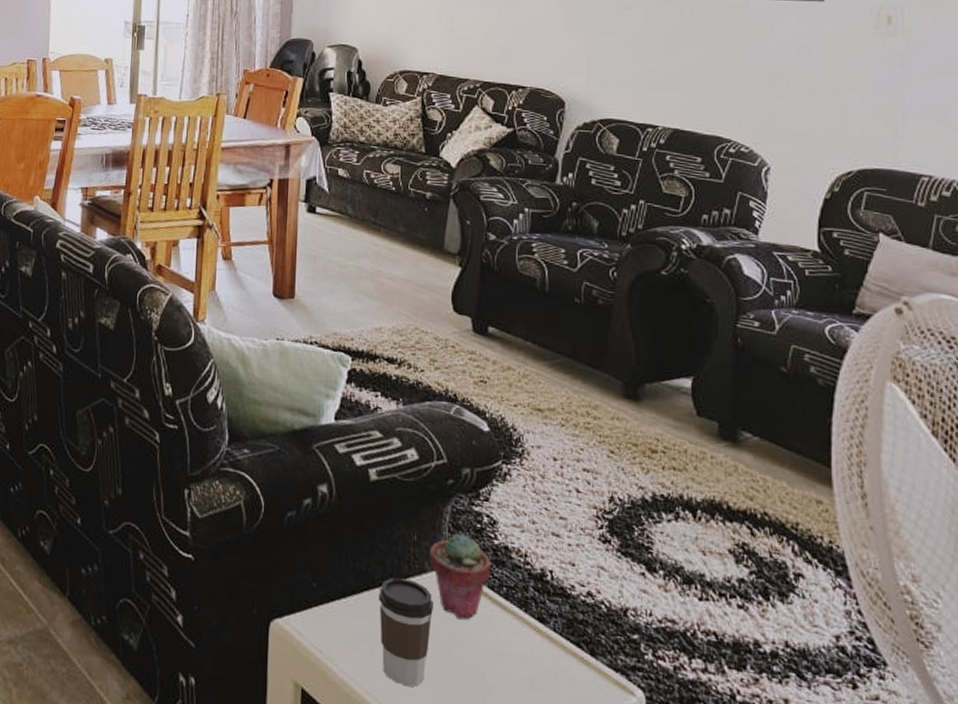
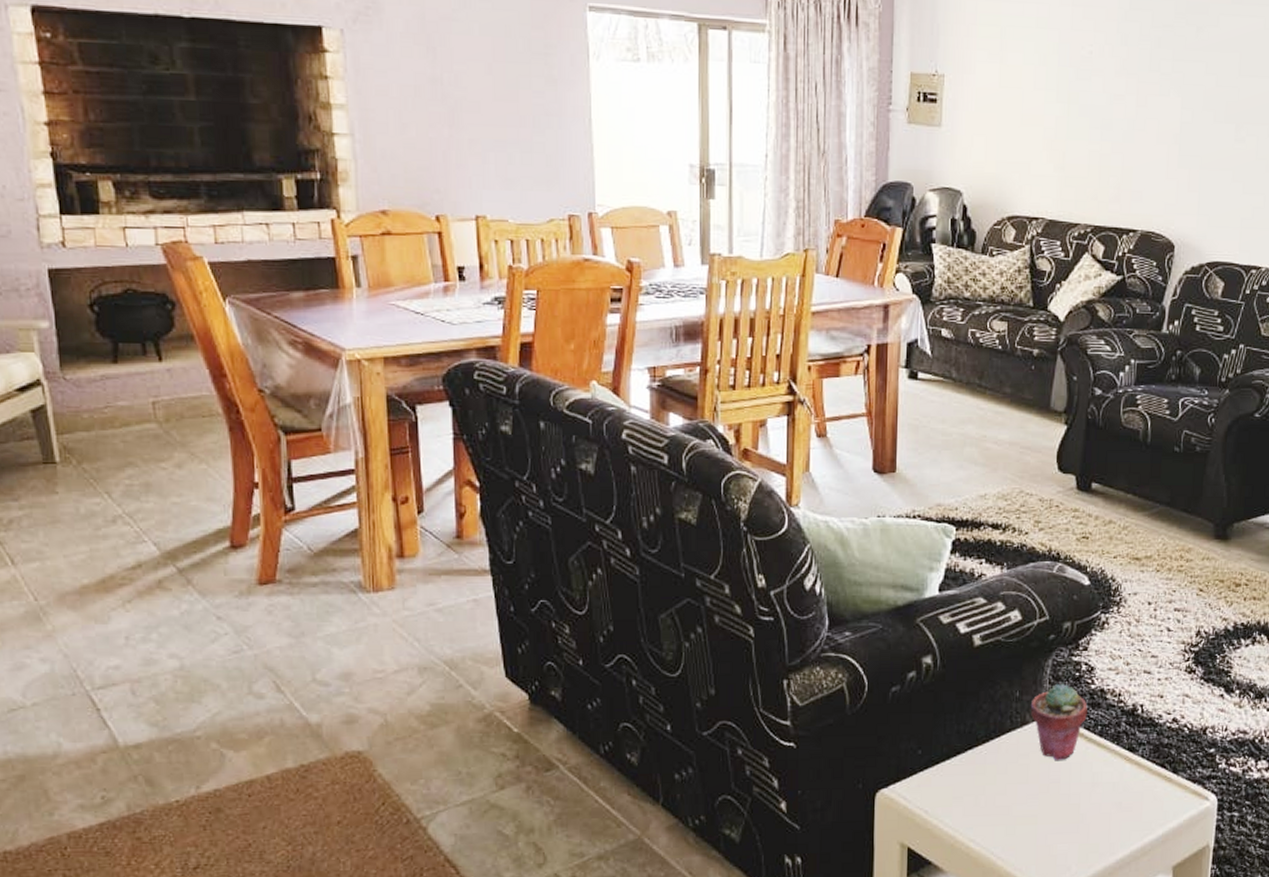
coffee cup: present [378,577,433,687] -> none [981,733,1034,828]

